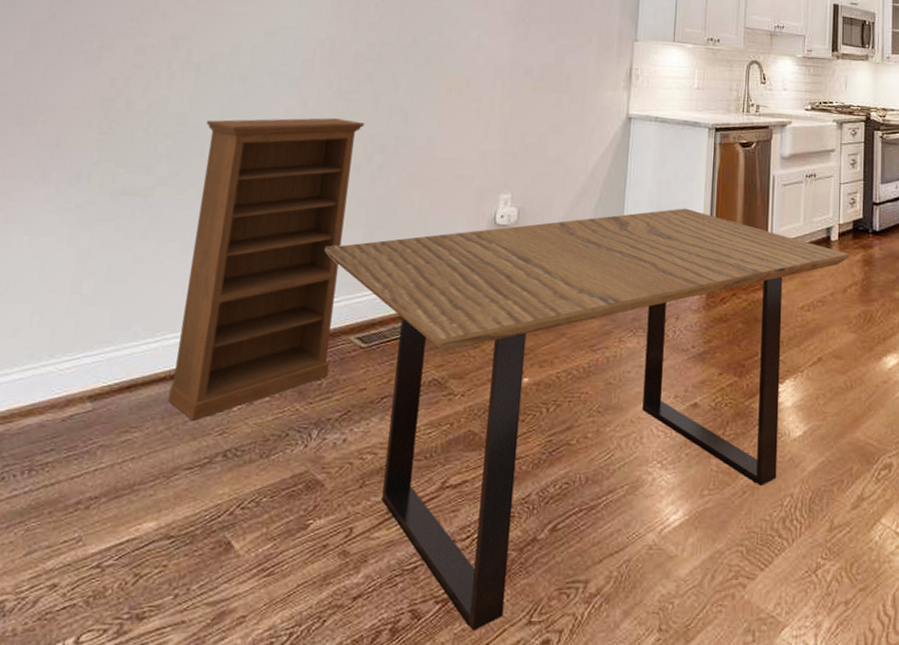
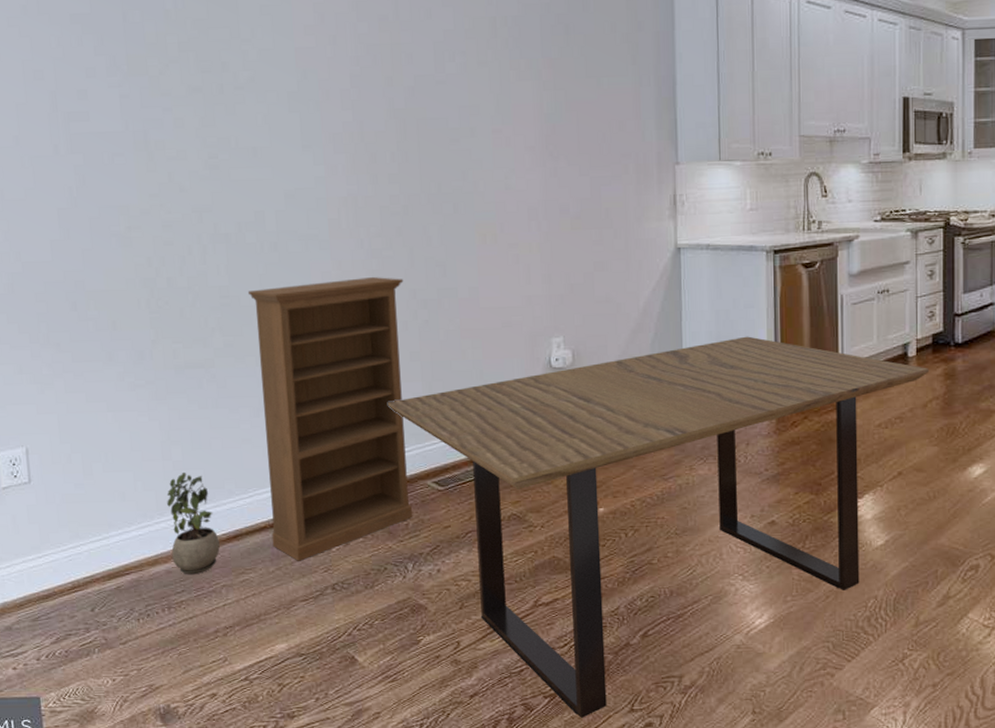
potted plant: none [49,308,112,431] -> present [166,471,220,575]

